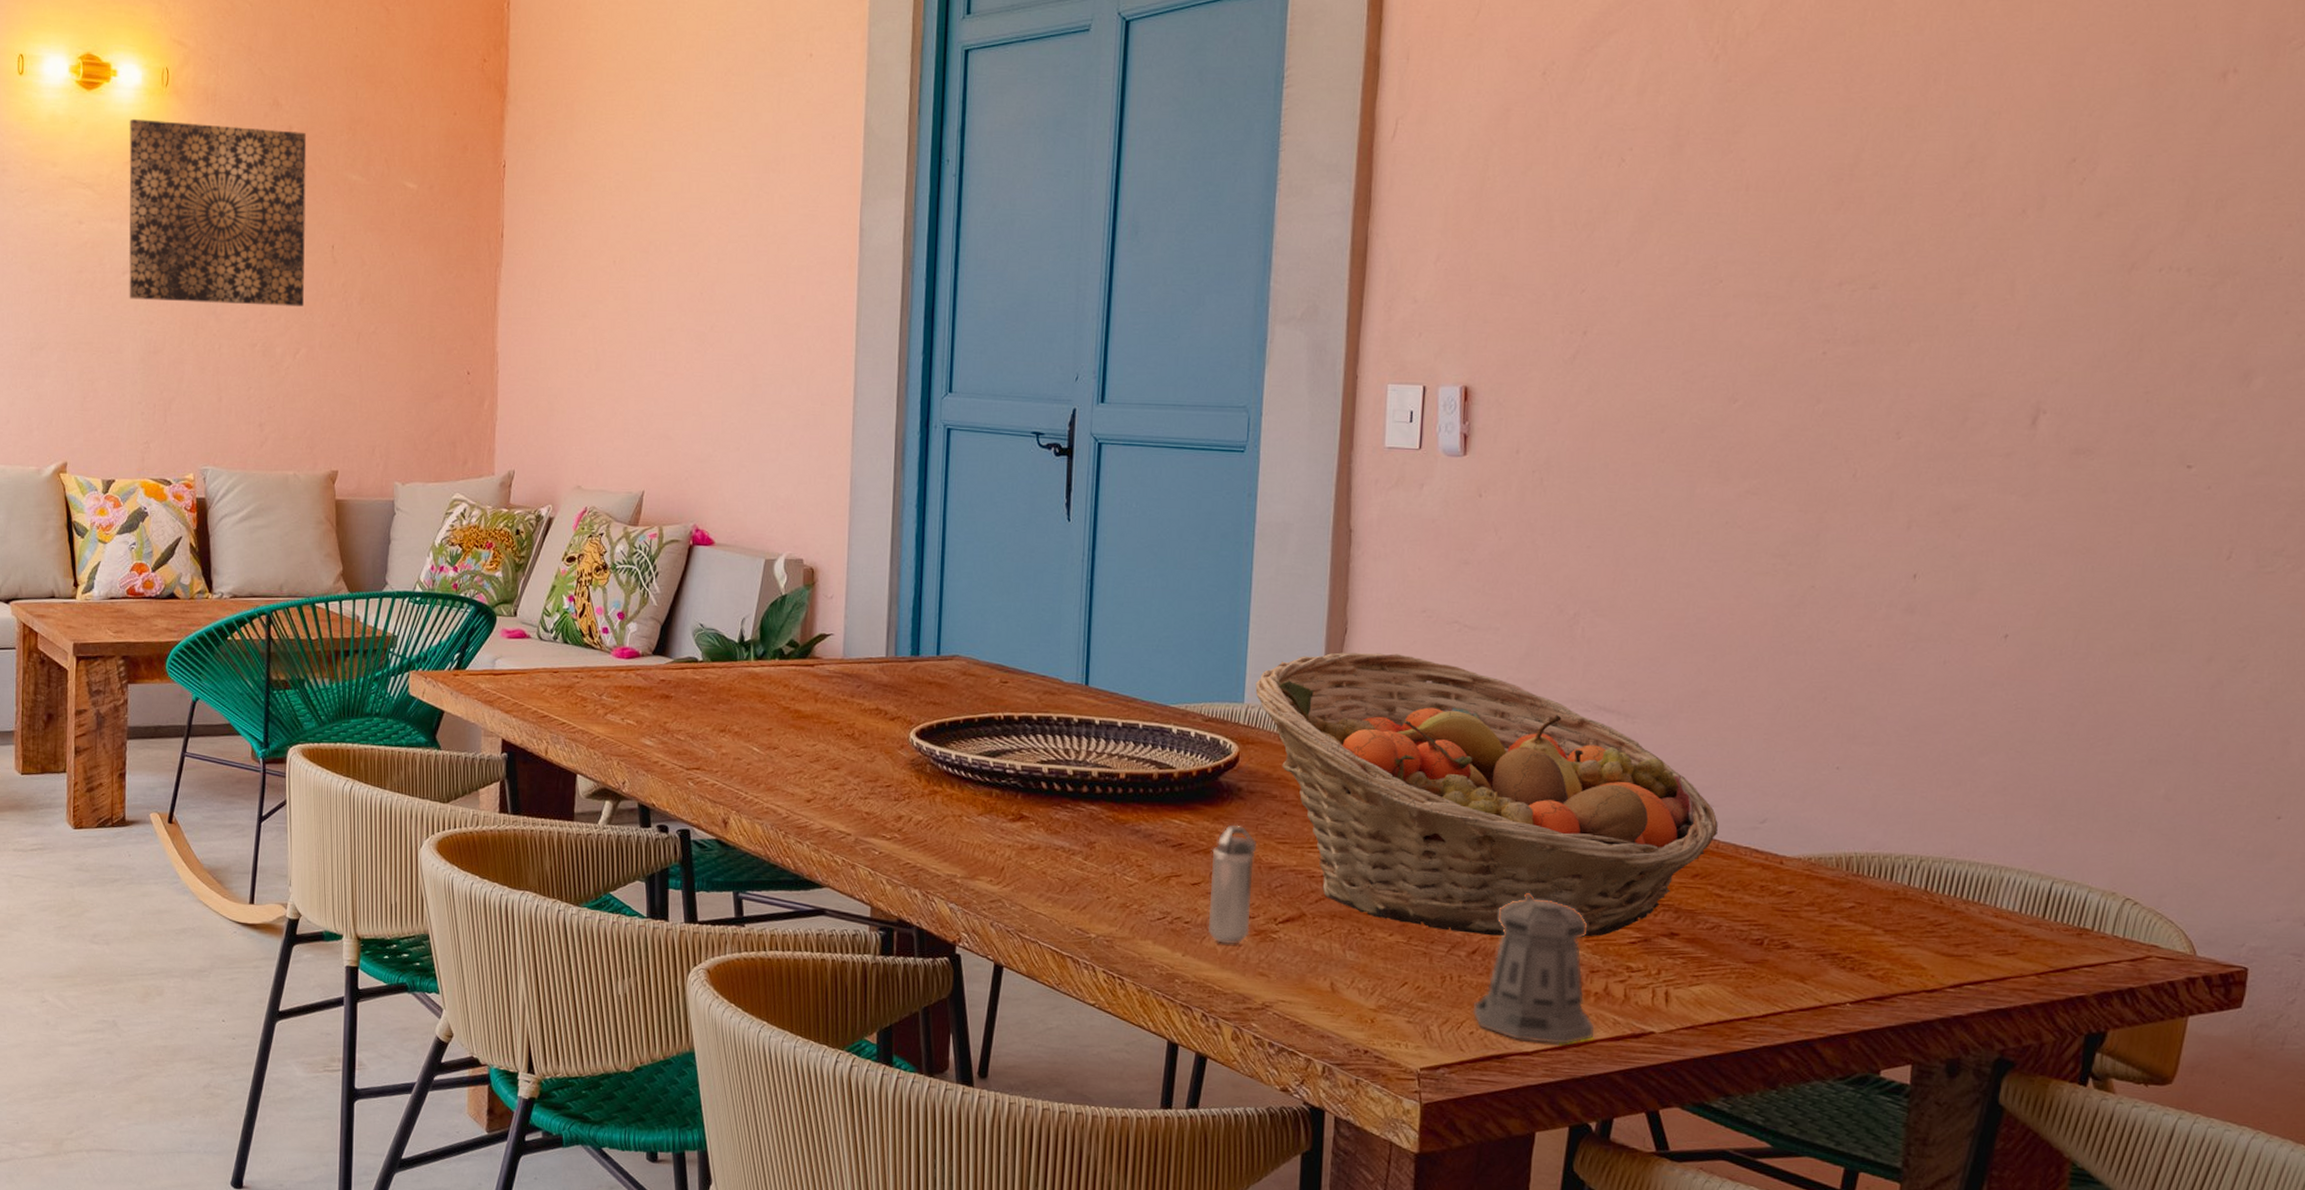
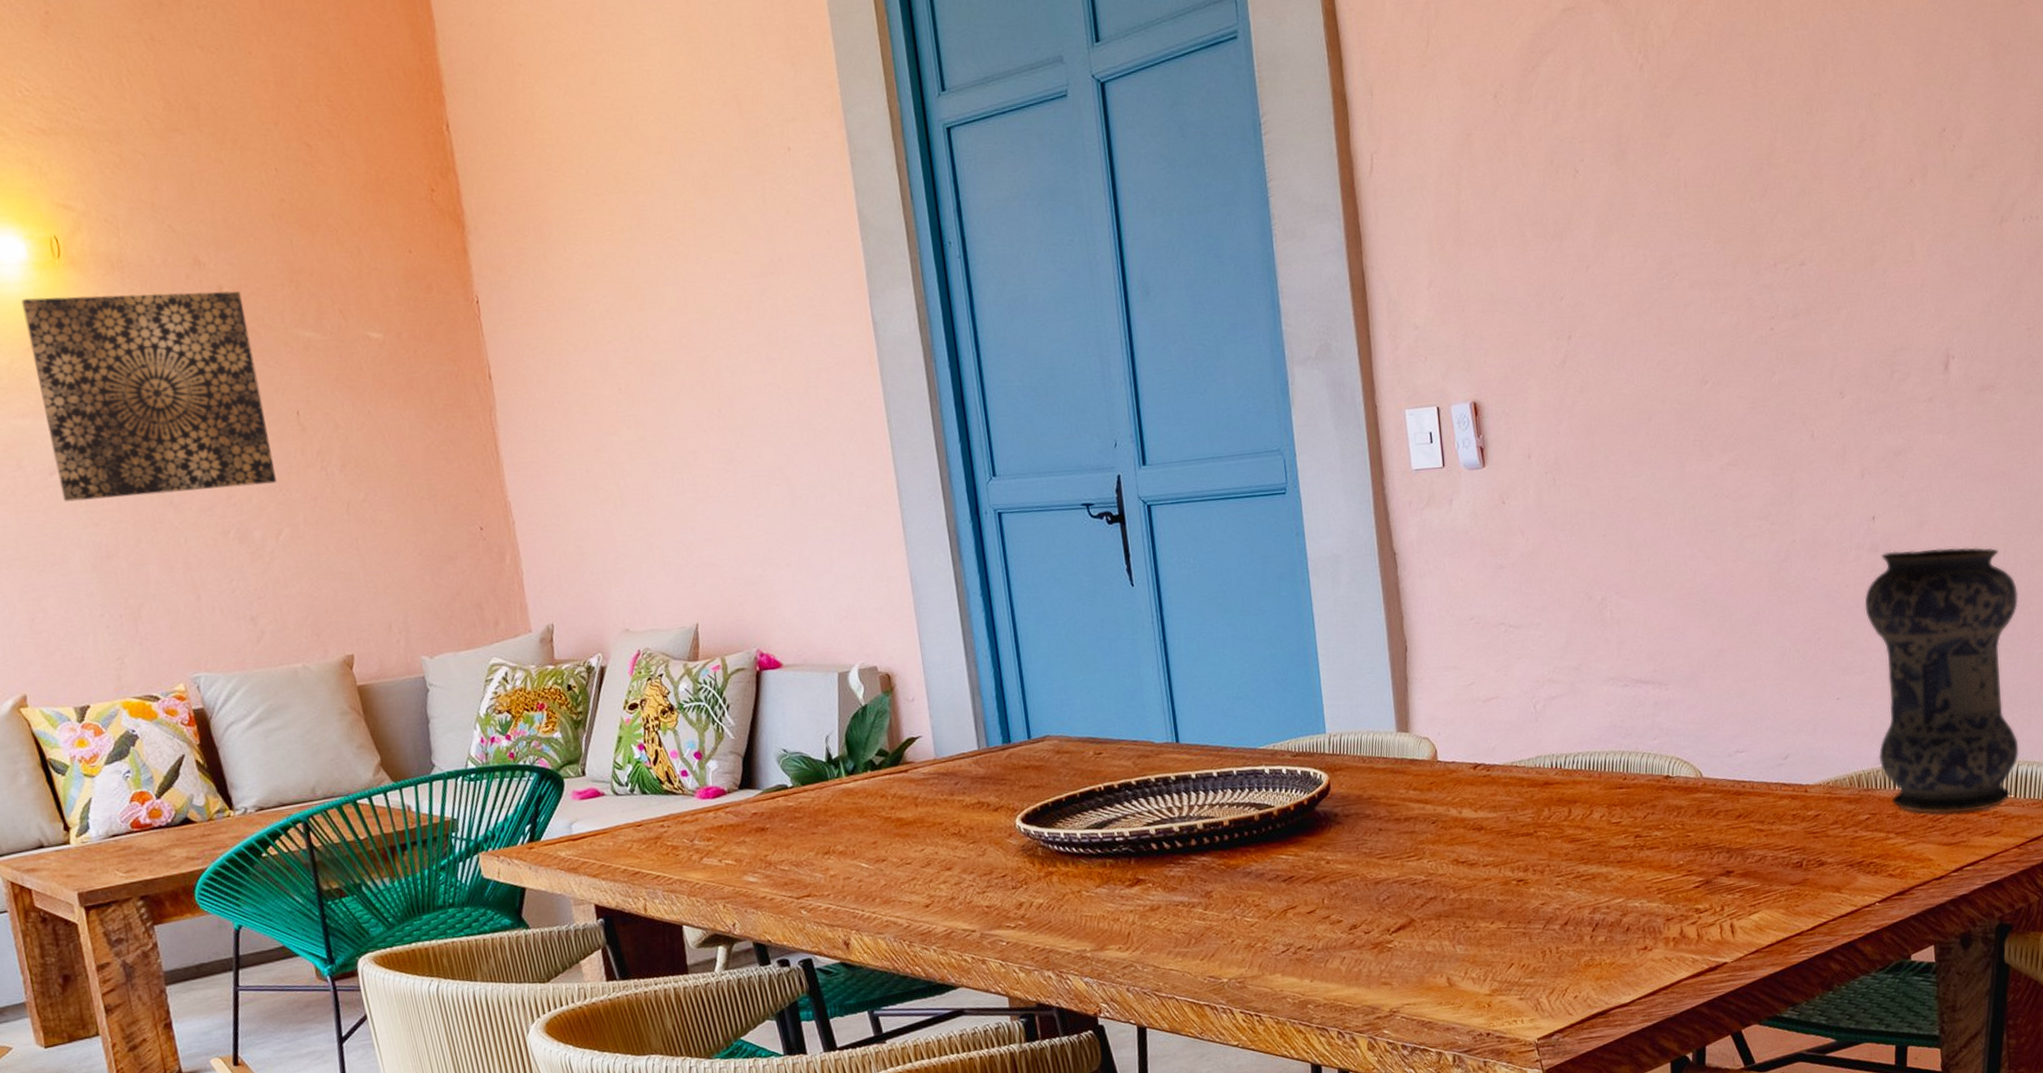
shaker: present [1207,824,1257,944] -> none [1321,849,1368,963]
fruit basket: present [1255,652,1718,938] -> none [1333,662,1751,910]
pepper shaker: present [1472,892,1594,1045] -> none [1573,859,1677,995]
vase: none [1877,616,2085,925] -> present [1864,547,2019,814]

